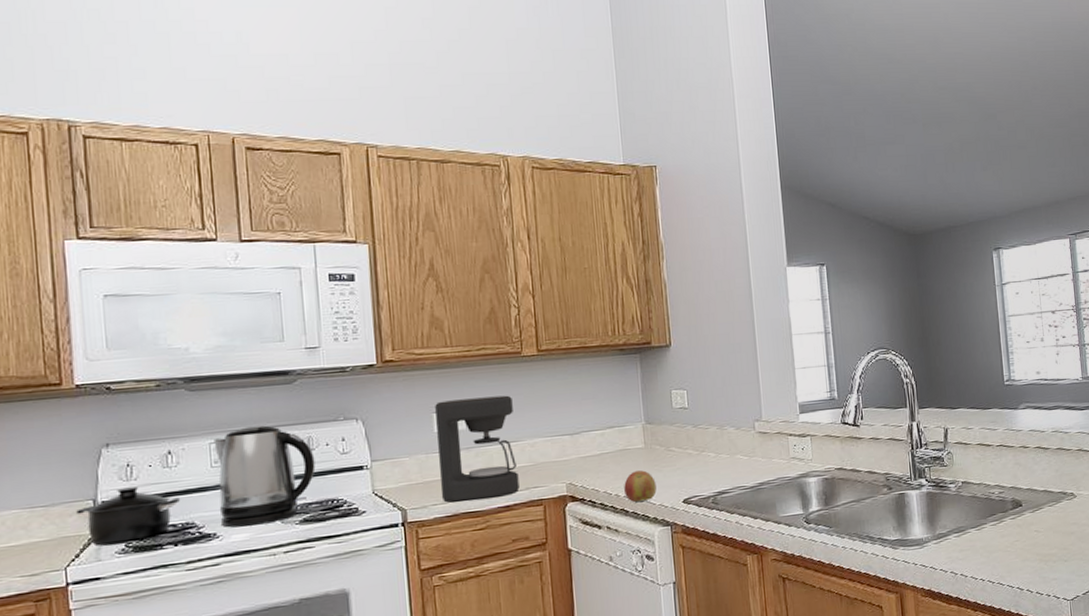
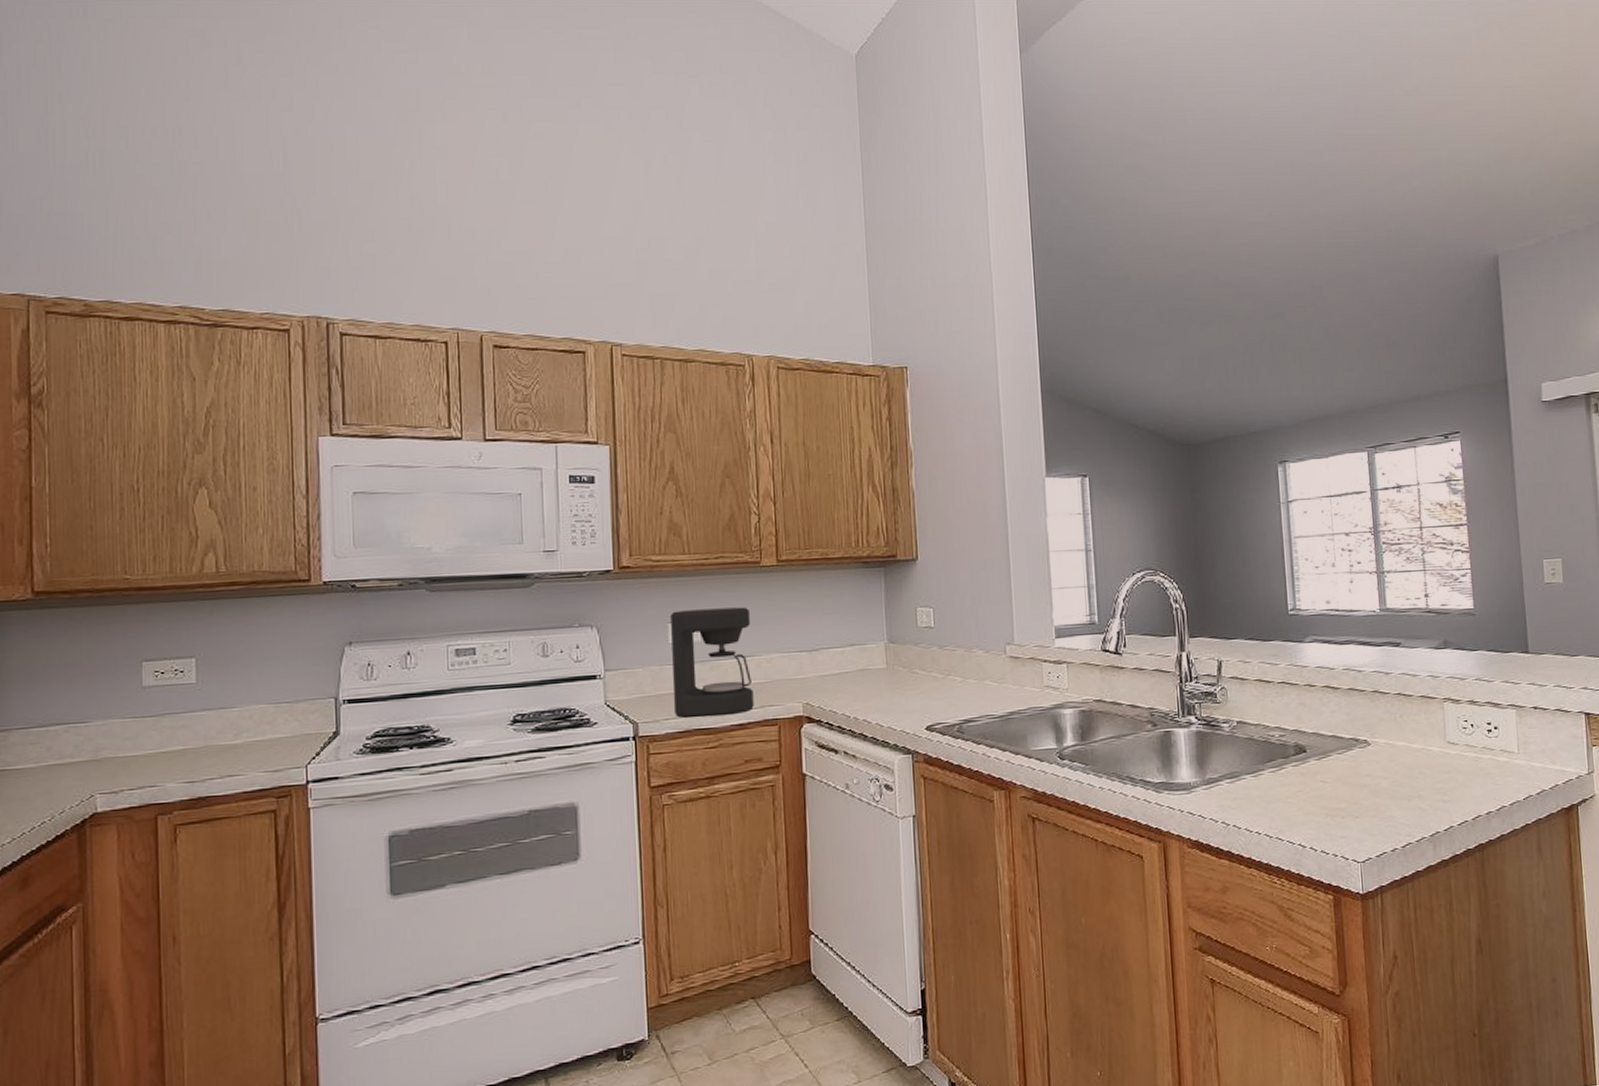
saucepan: present [76,486,180,547] -> none [319,686,416,746]
kettle: present [213,425,316,528] -> none [451,629,549,733]
apple: present [624,470,657,502] -> none [863,693,898,726]

